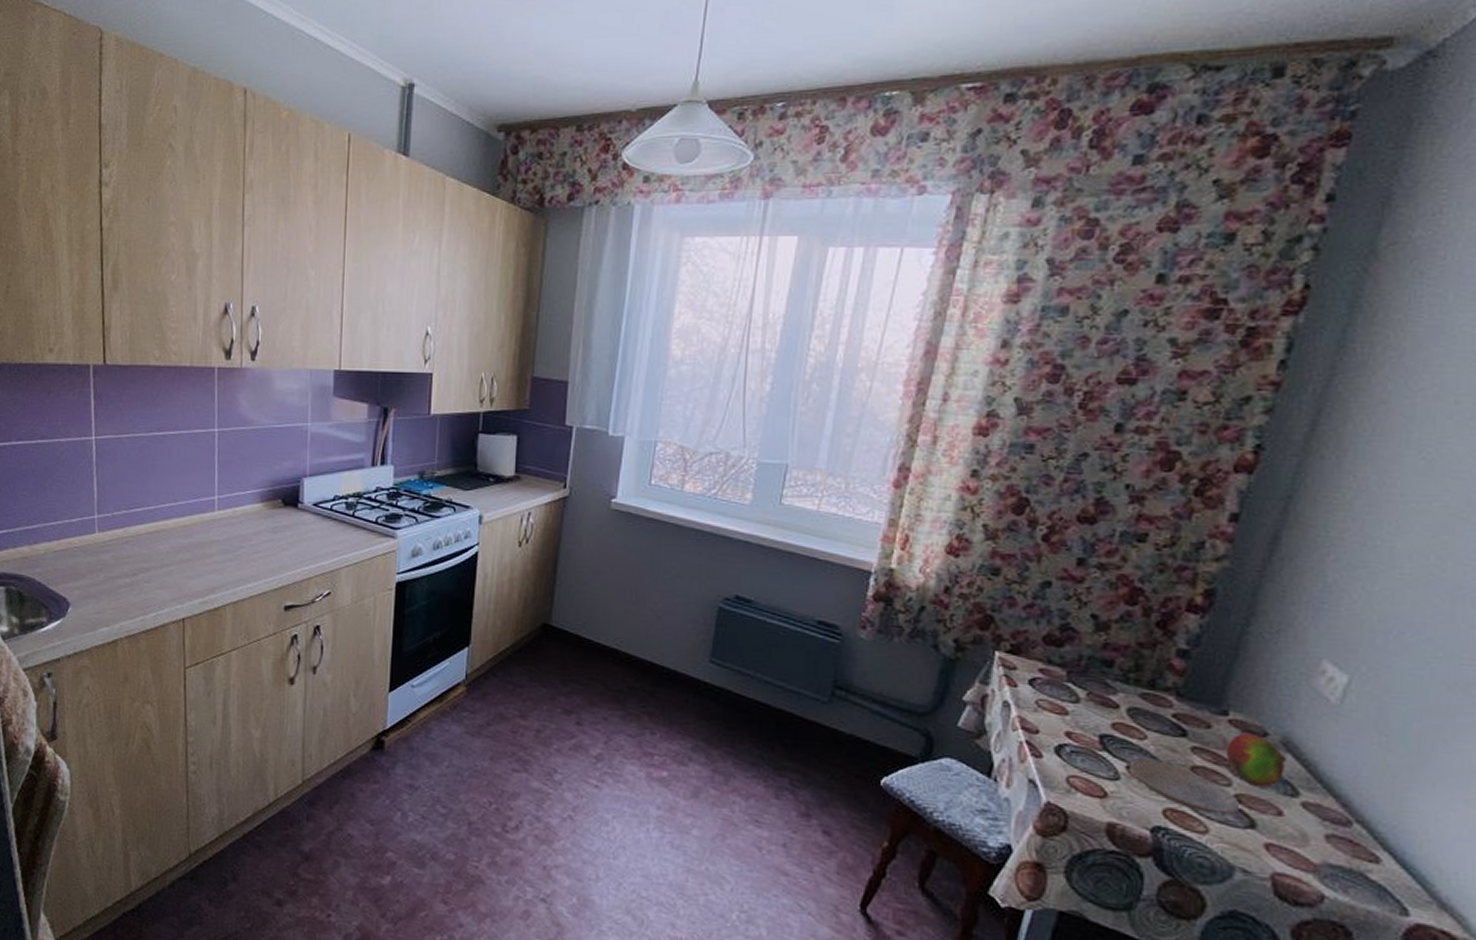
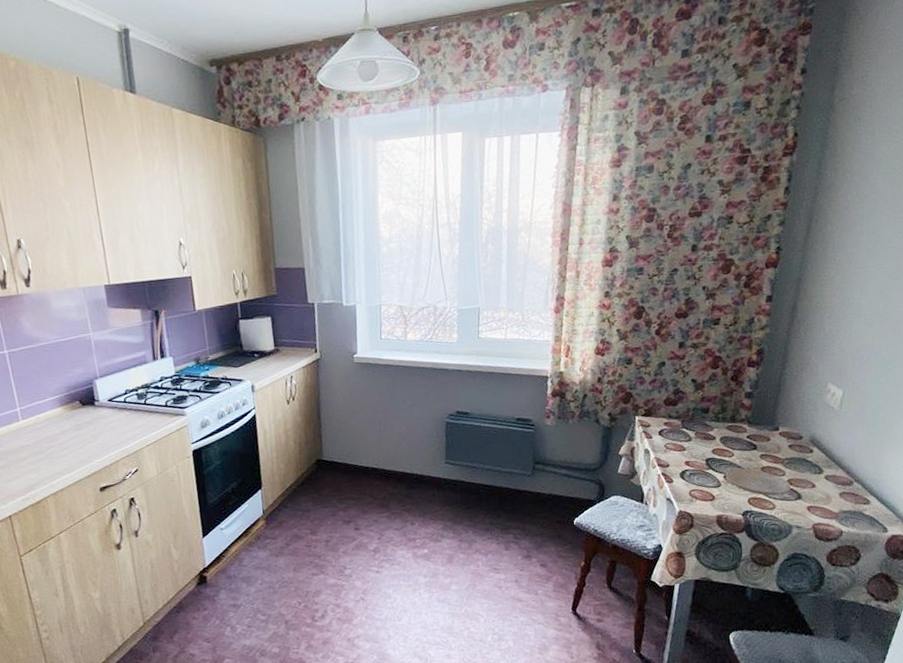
fruit: present [1225,733,1285,787] -> none [779,438,813,472]

